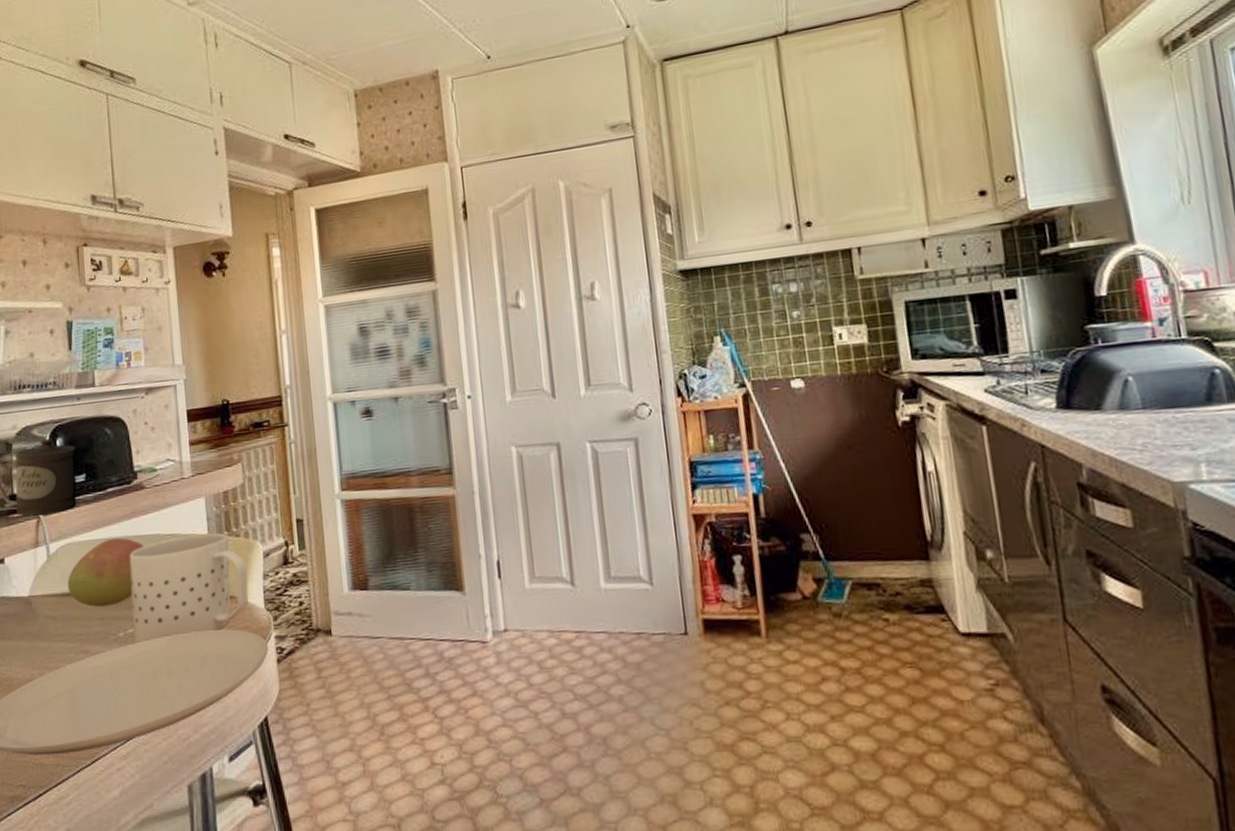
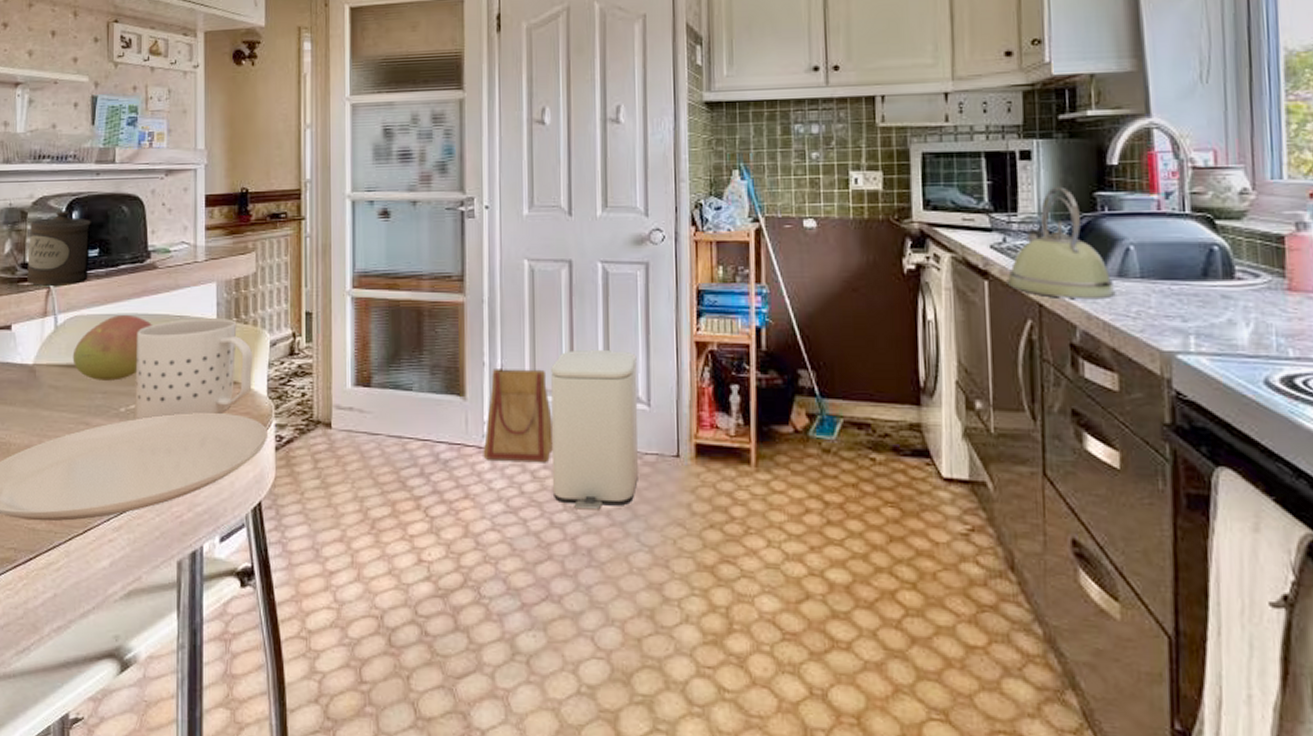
shopping bag: none [486,556,559,654] -> present [483,369,554,463]
pedal bin: none [548,530,648,699] -> present [551,349,639,512]
kettle: none [1005,322,1119,437] -> present [1006,186,1116,300]

